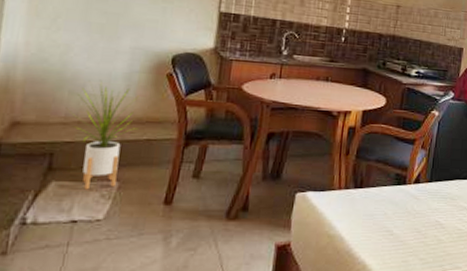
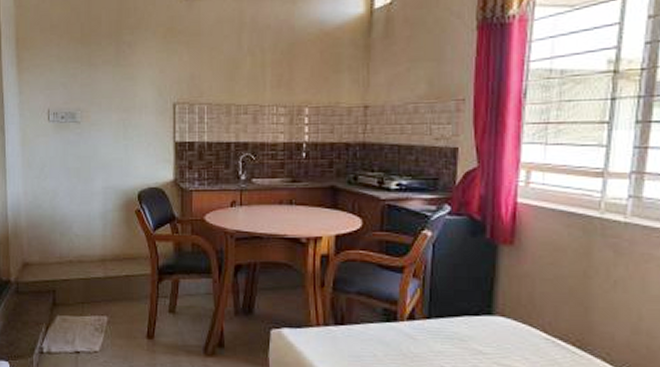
house plant: present [68,81,139,190] -> none [62,222,117,324]

